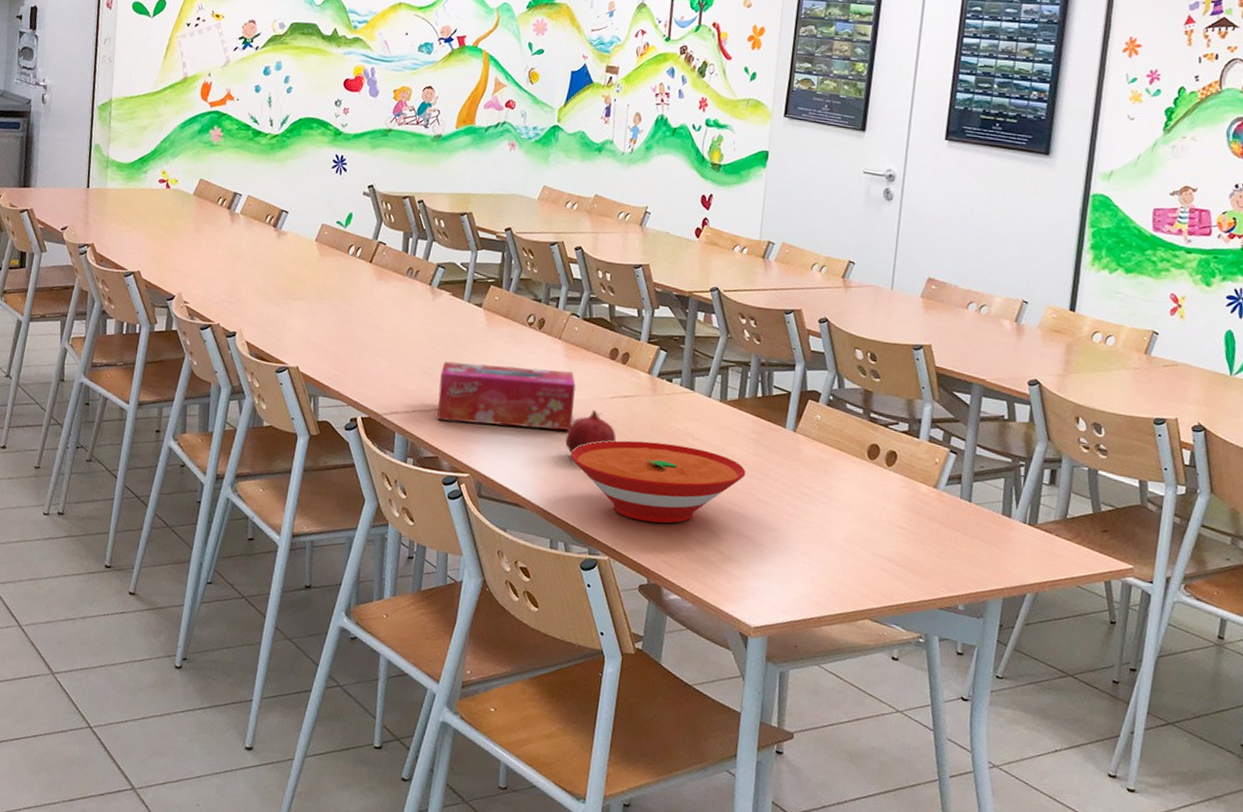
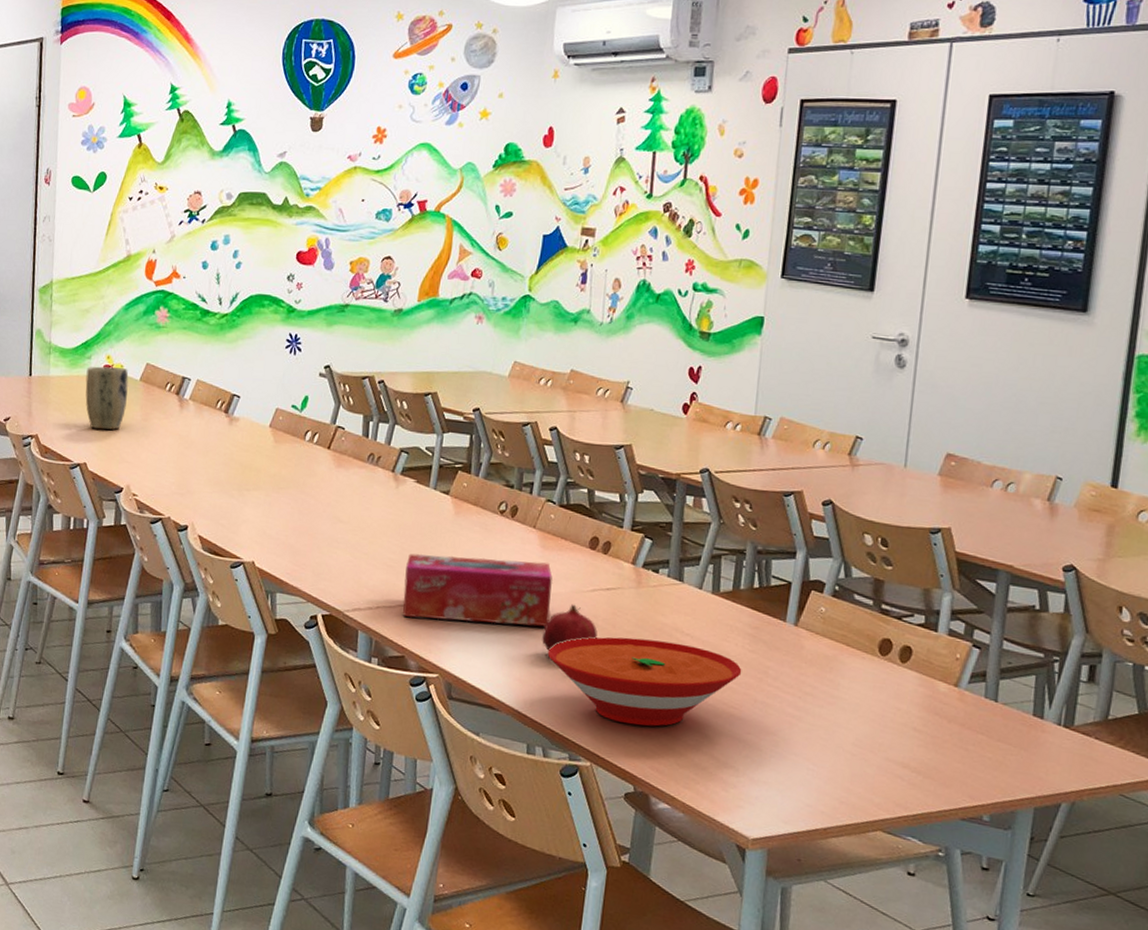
plant pot: none [140,180,183,241] -> present [85,366,129,430]

